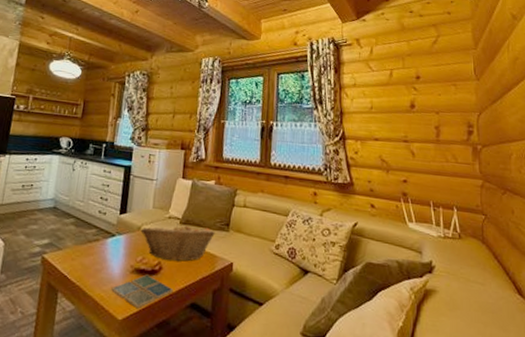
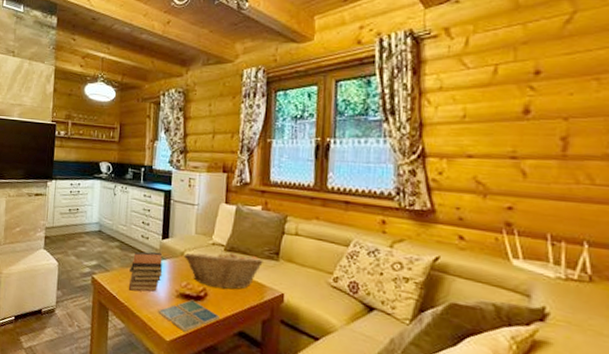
book stack: none [81,227,119,269] -> present [128,251,163,292]

